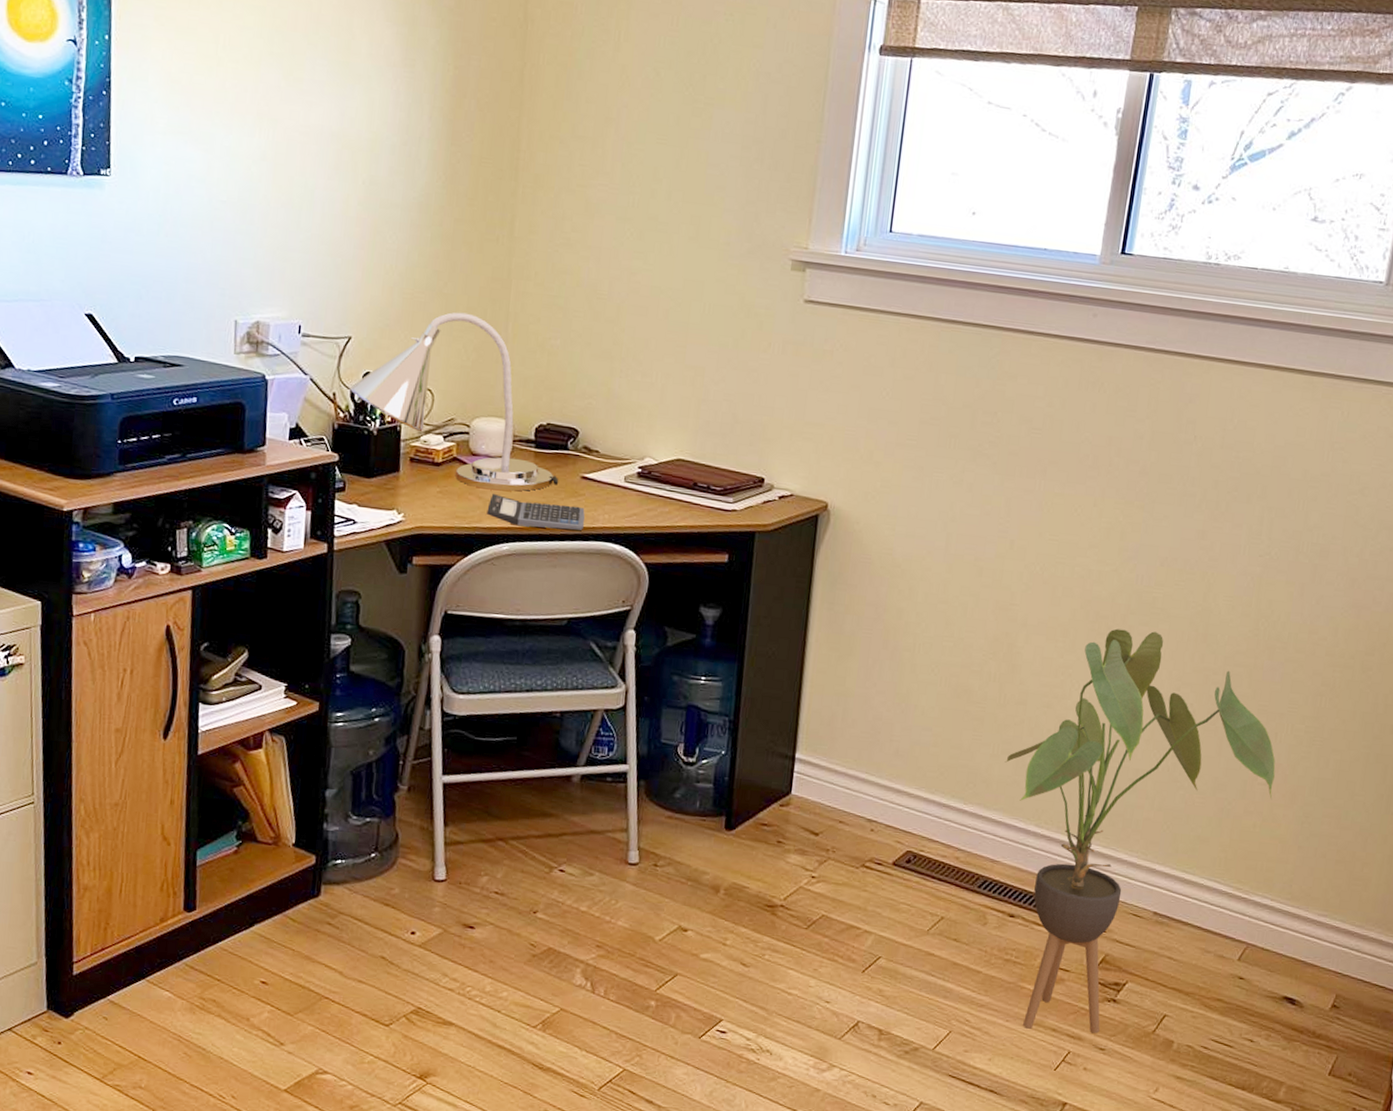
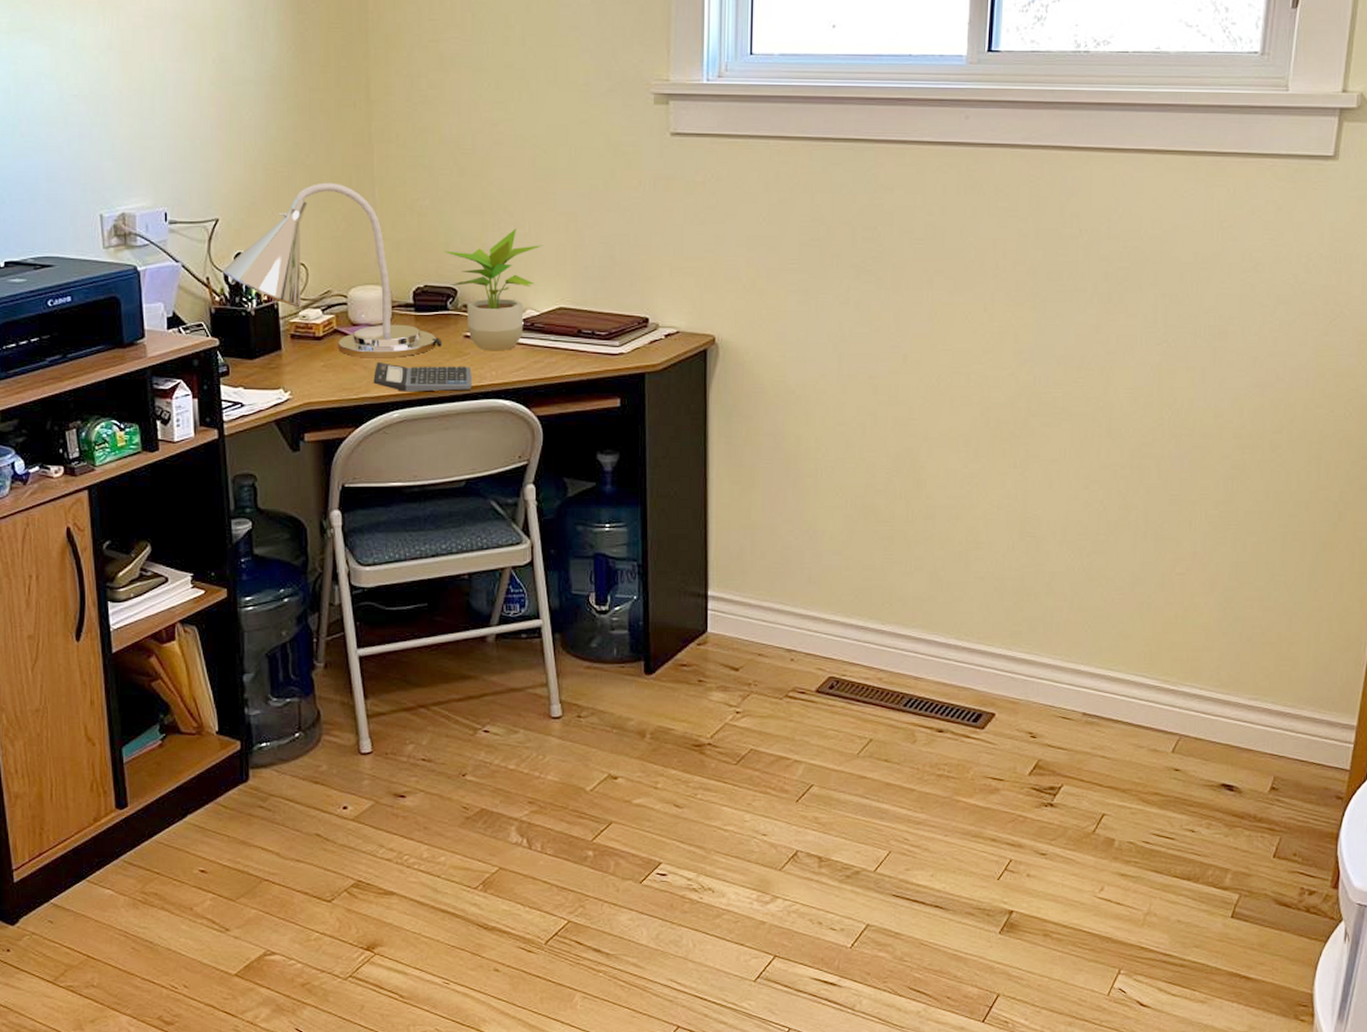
potted plant: none [570,377,668,496] -> present [444,228,543,351]
house plant: present [1004,628,1276,1034] -> none [918,432,1193,841]

